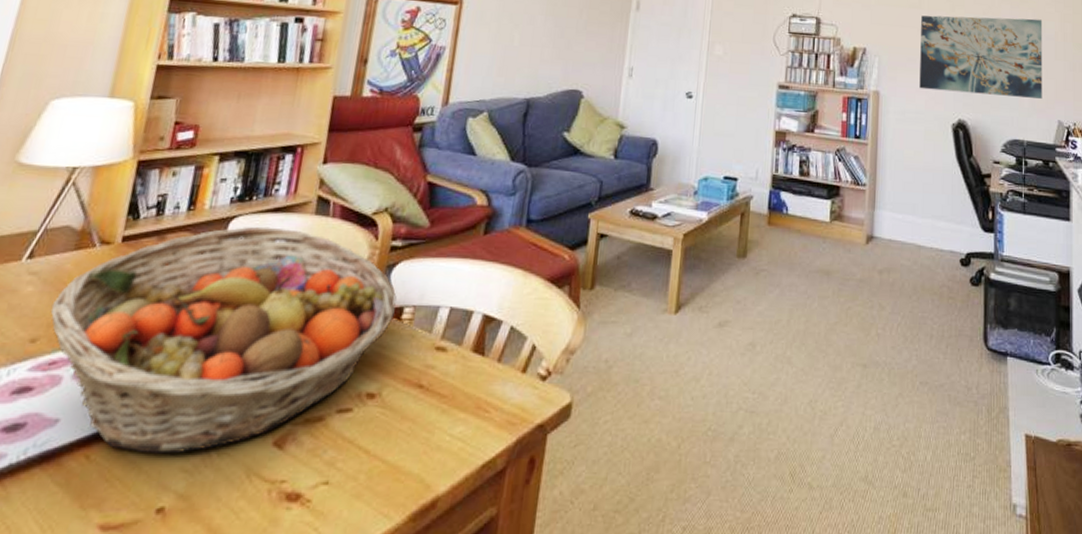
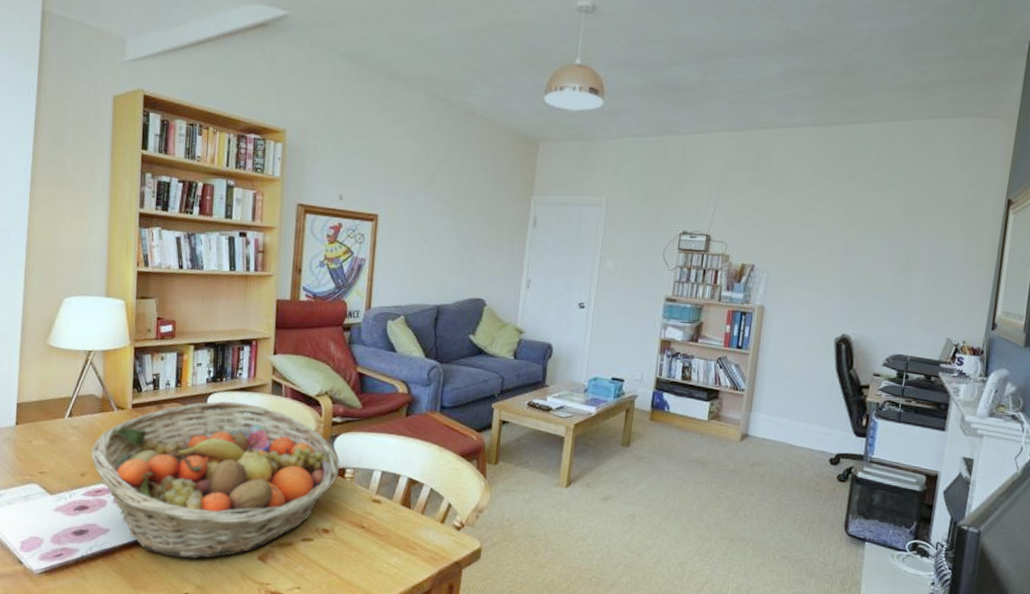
wall art: present [919,15,1043,99] -> none [805,233,945,317]

